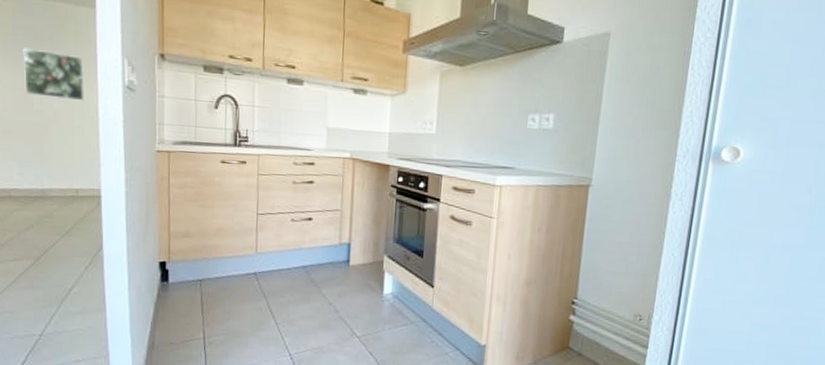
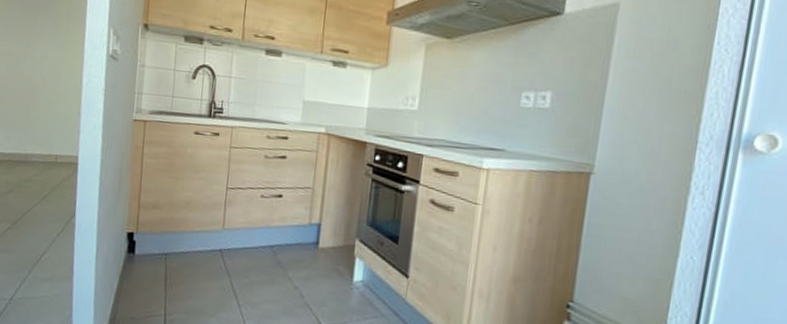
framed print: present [23,48,85,101] -> none [18,17,73,69]

